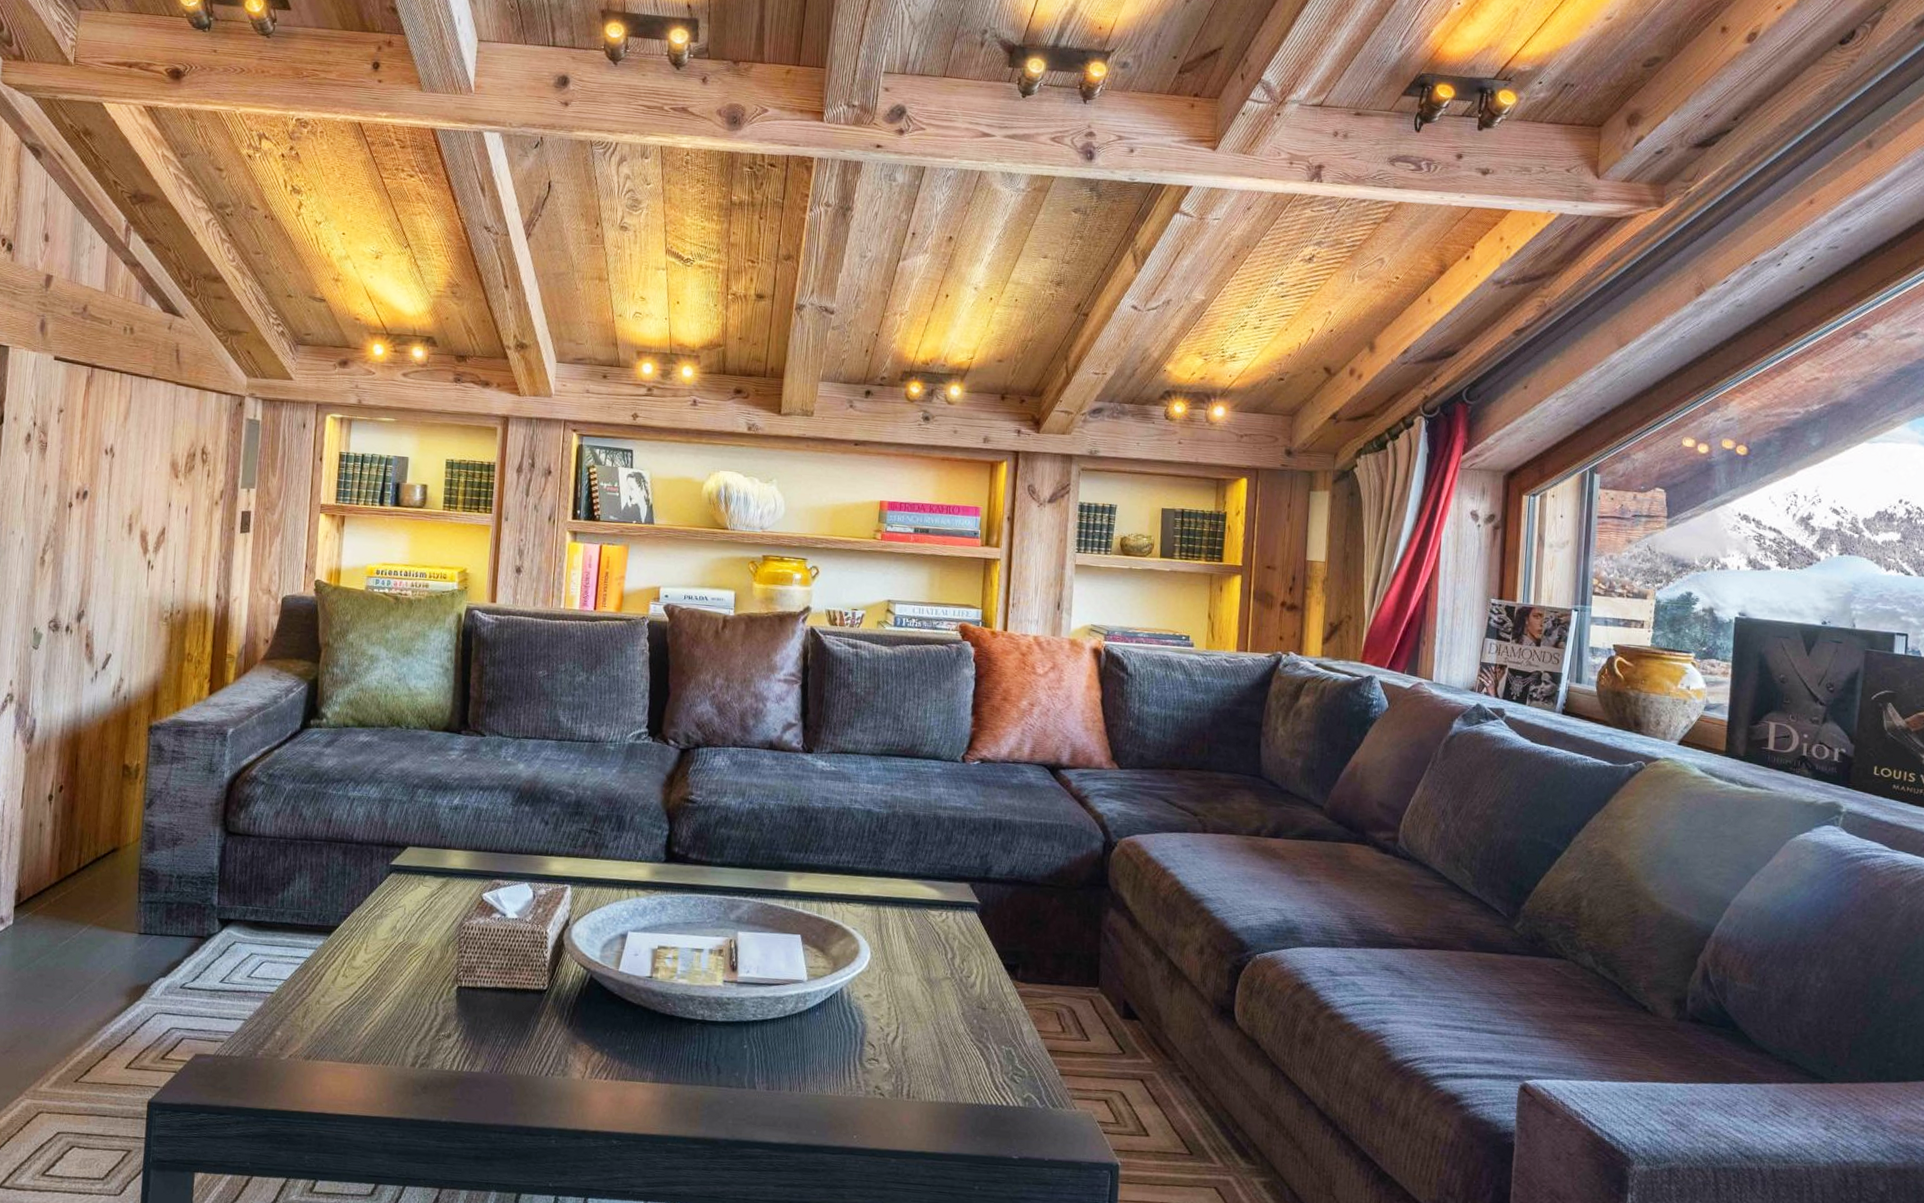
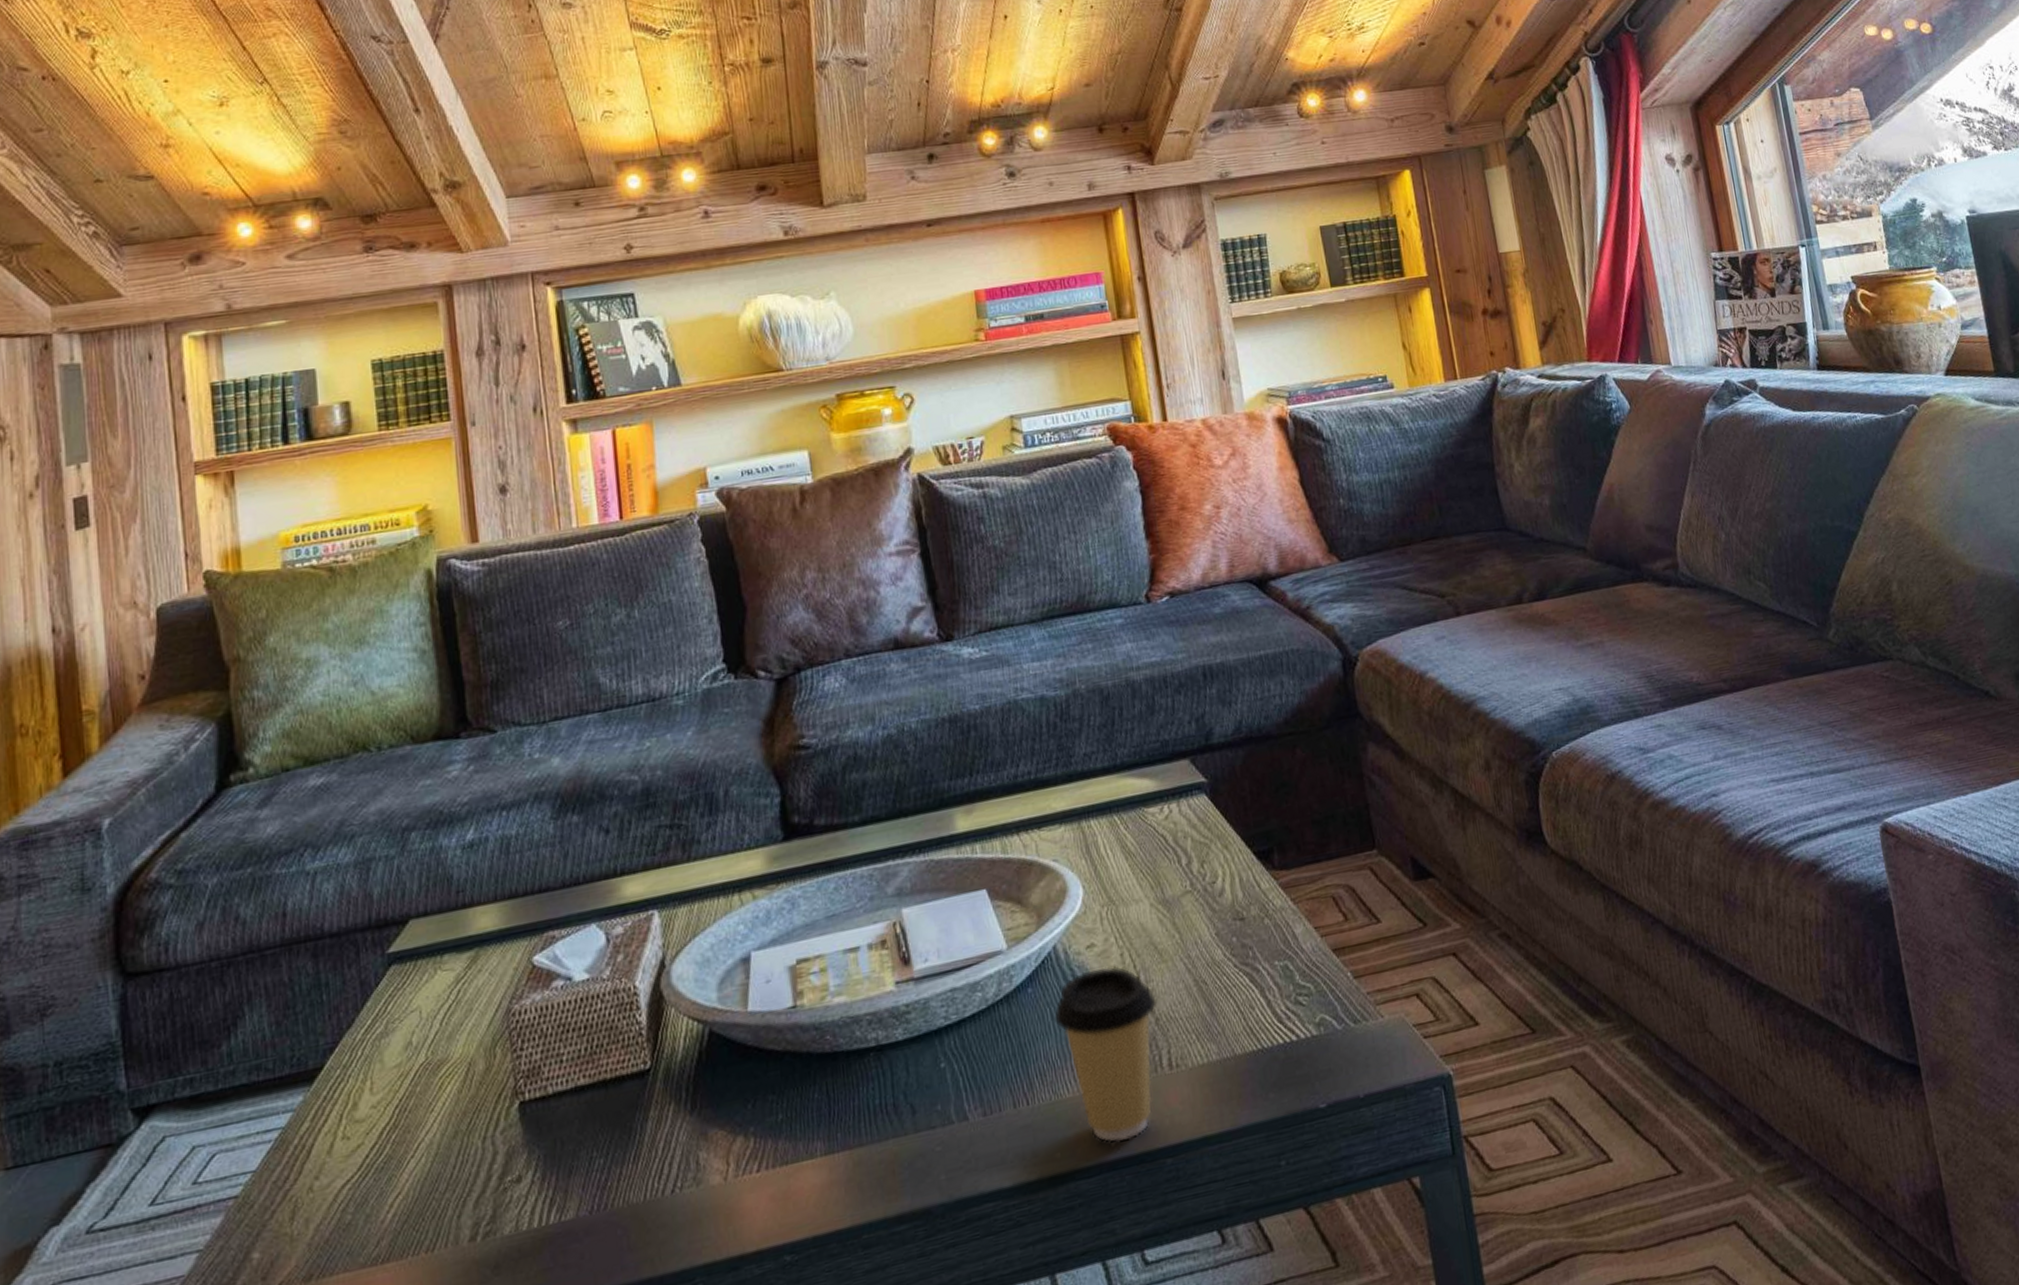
coffee cup: none [831,1012,908,1137] -> present [1054,966,1157,1143]

